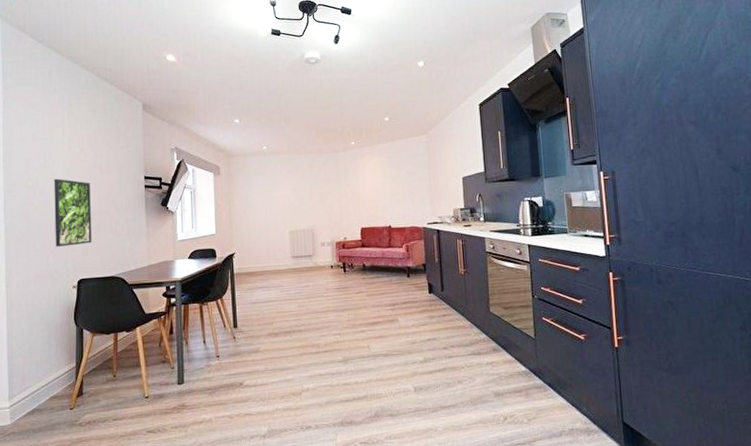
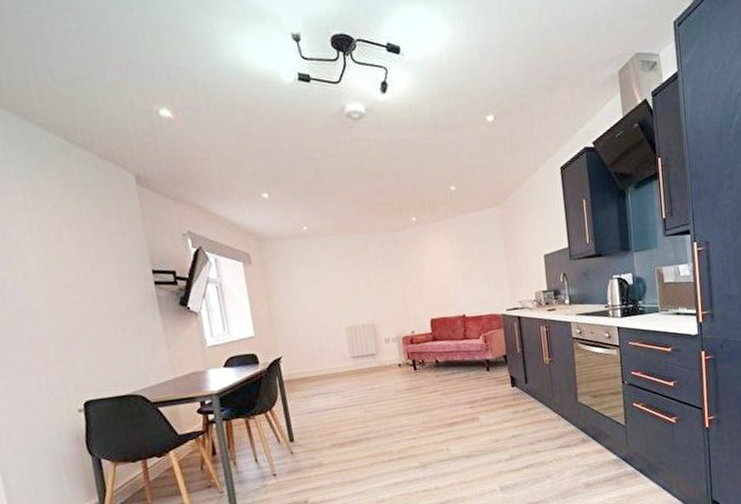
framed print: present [54,178,92,247] -> none [27,277,95,364]

